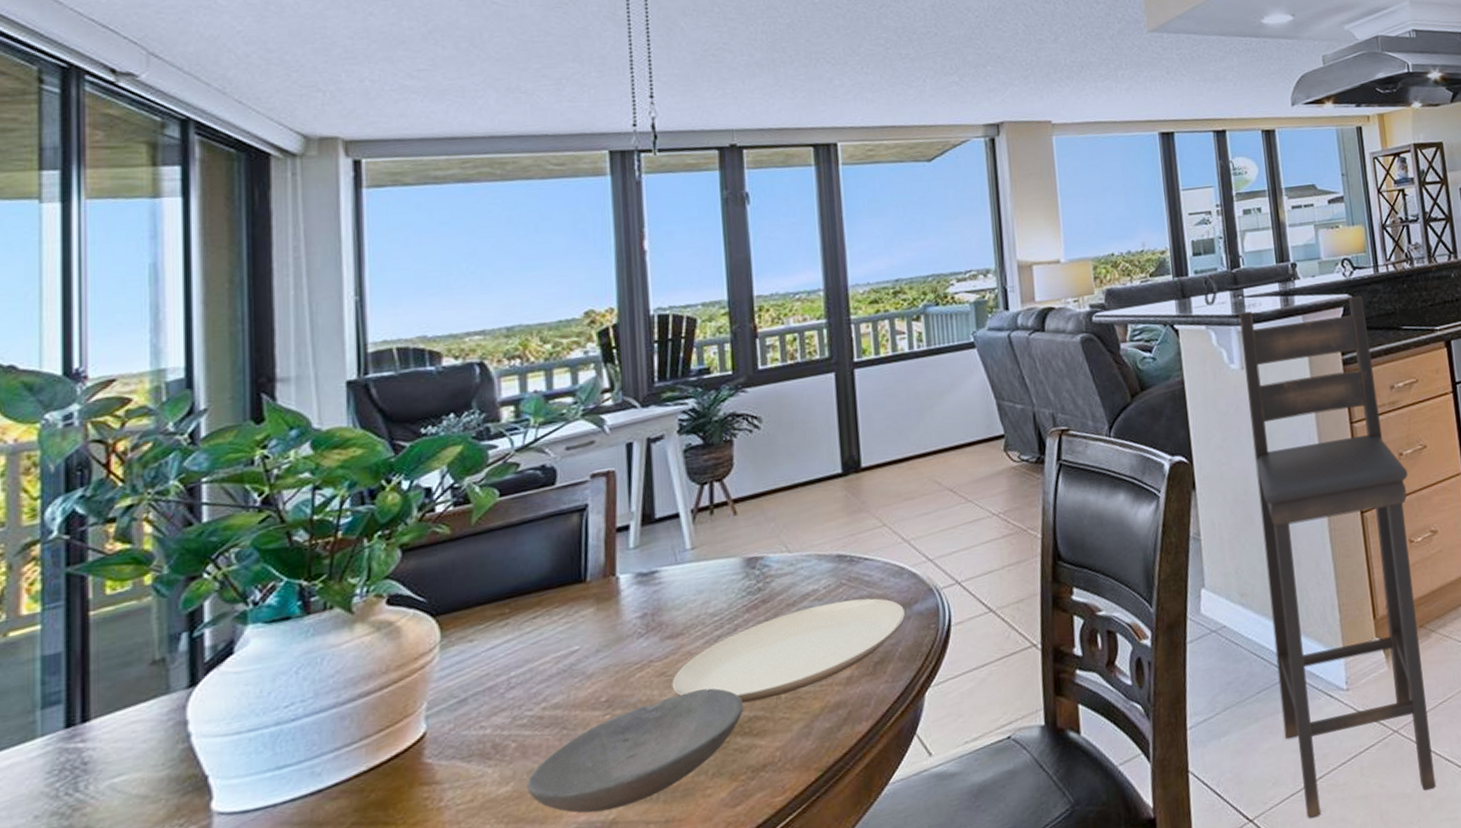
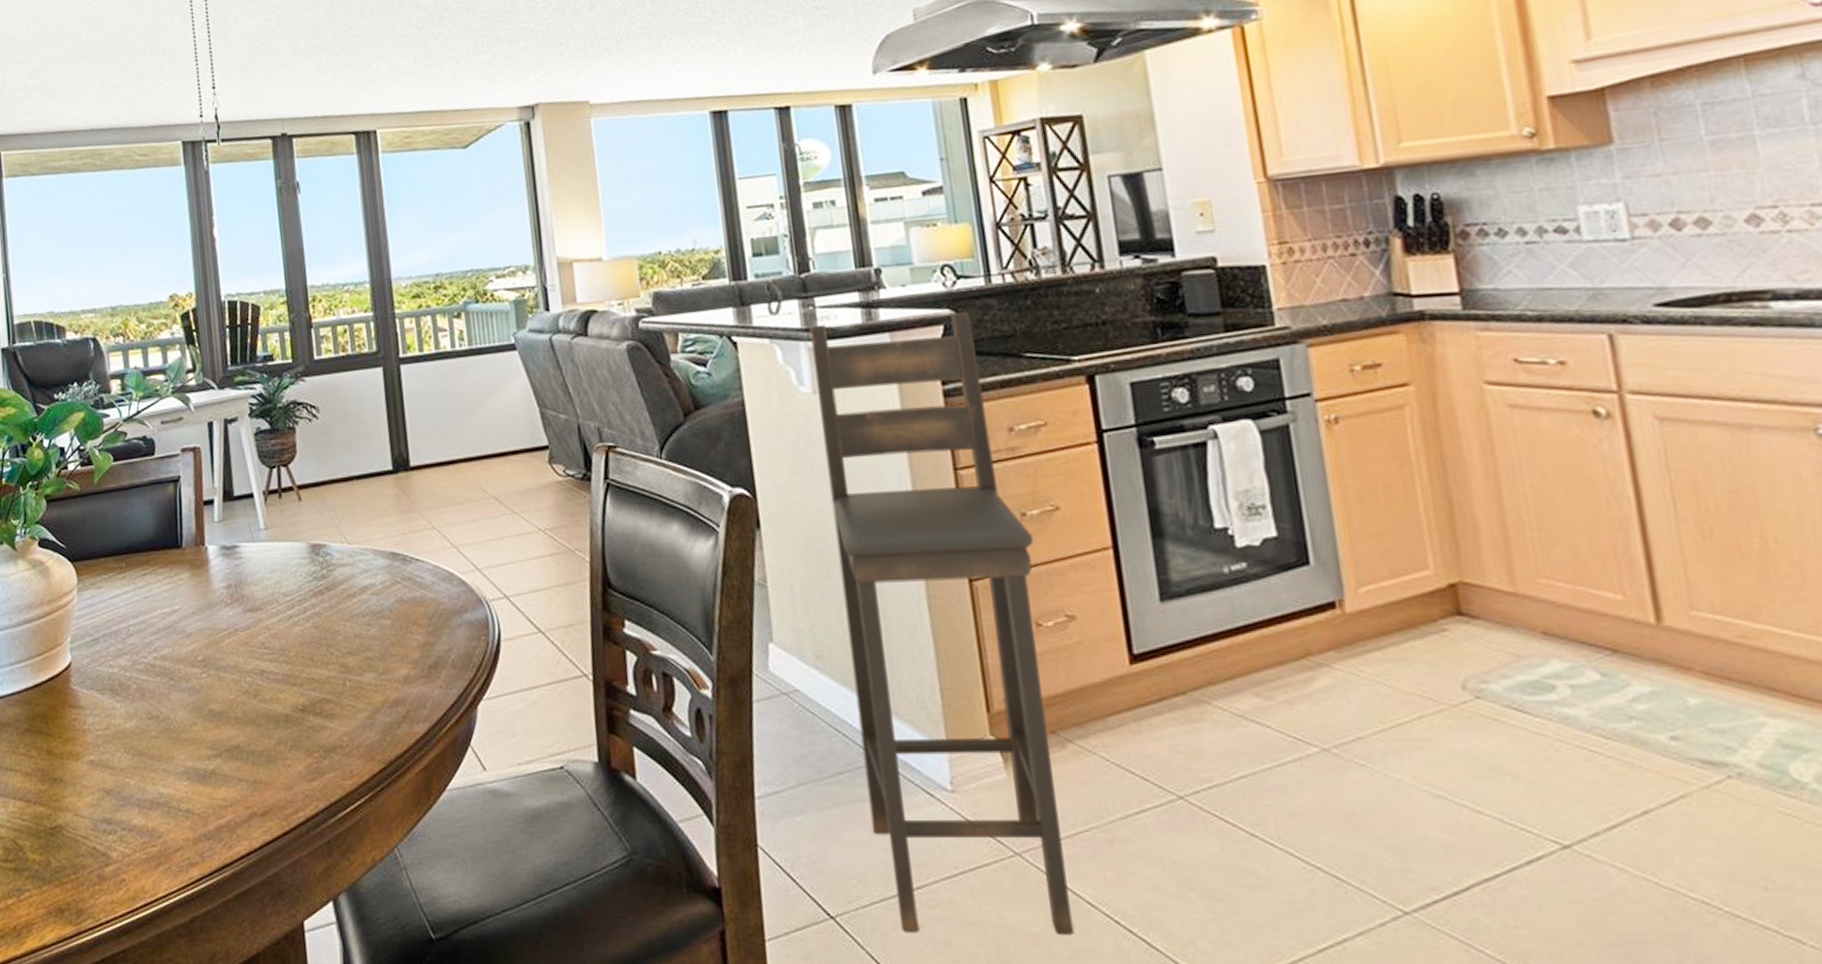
bowl: present [527,688,743,814] -> none [146,664,314,760]
plate: present [672,598,905,704] -> none [254,598,456,684]

